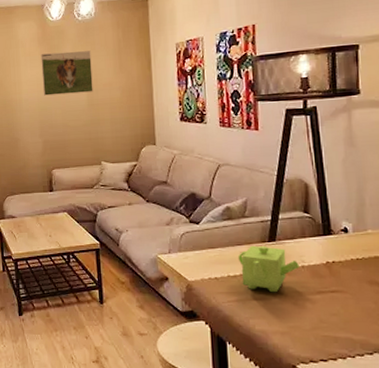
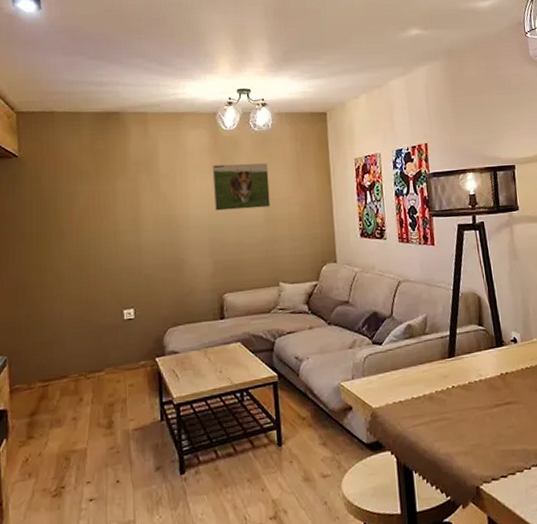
teapot: present [237,245,299,293] -> none [420,363,477,412]

